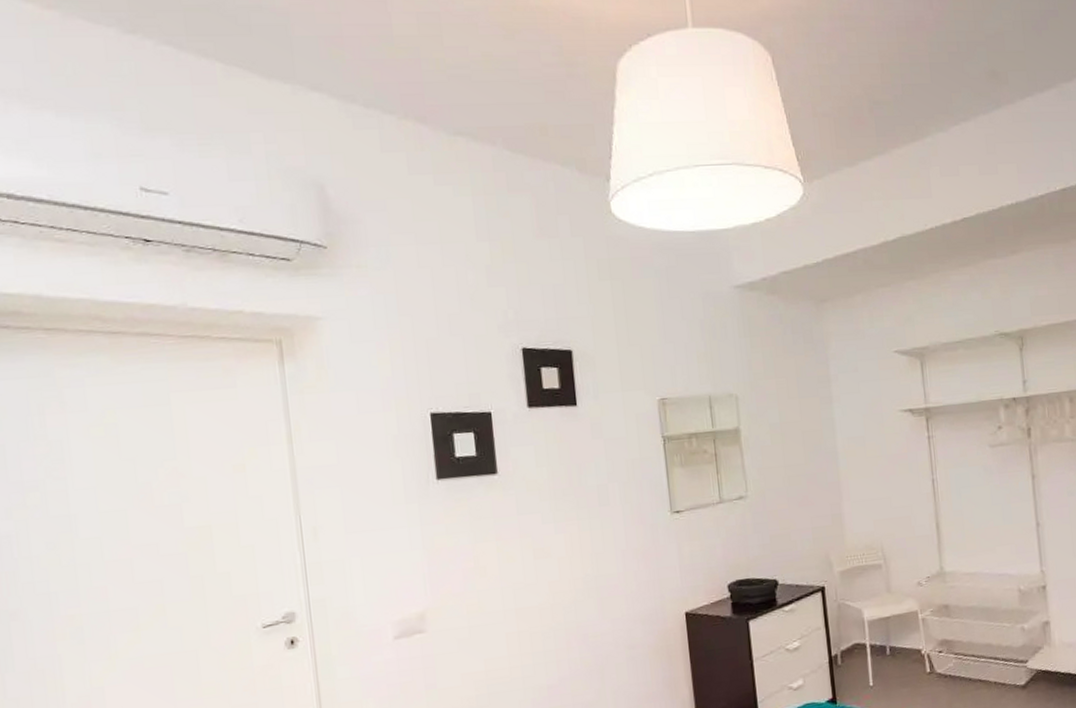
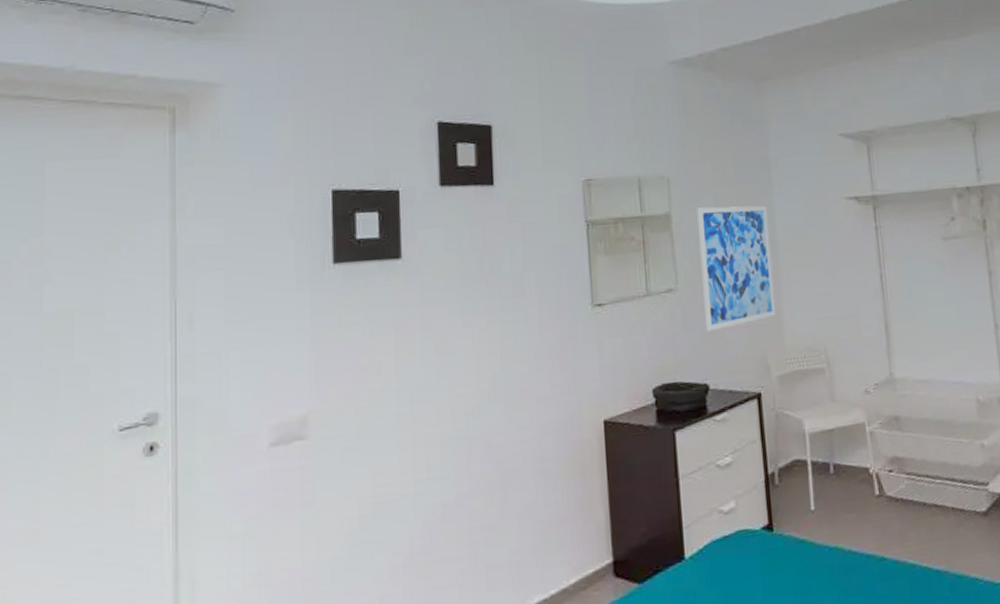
wall art: none [763,419,838,534] -> present [697,205,777,332]

